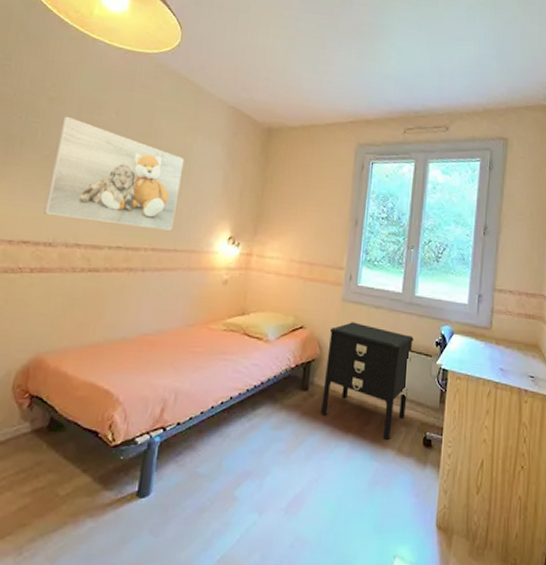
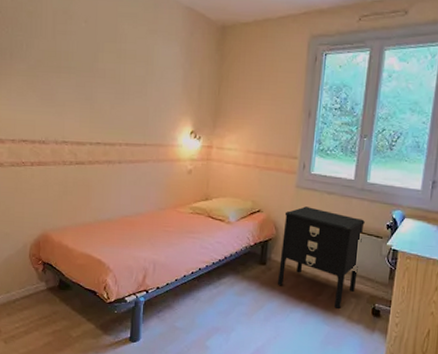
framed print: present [43,116,185,231] -> none [36,28,147,128]

